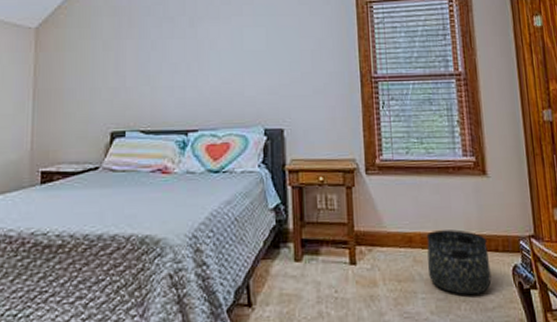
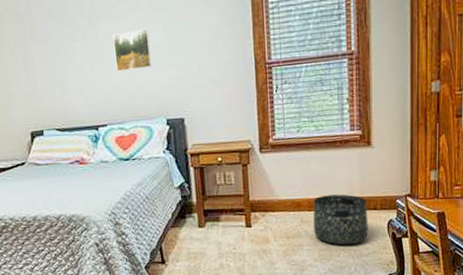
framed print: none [213,33,253,73] -> present [113,29,152,72]

